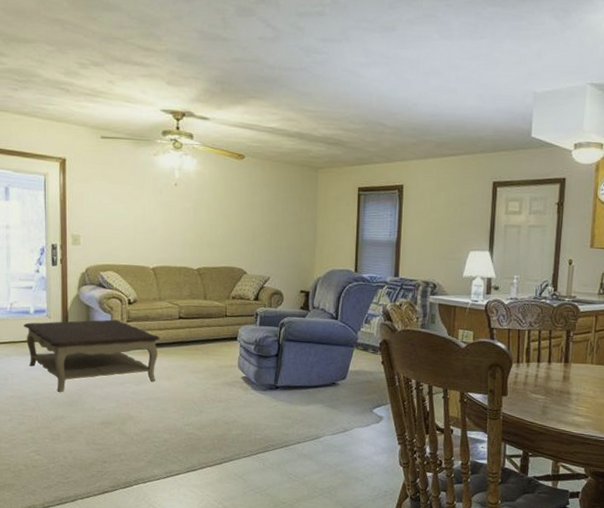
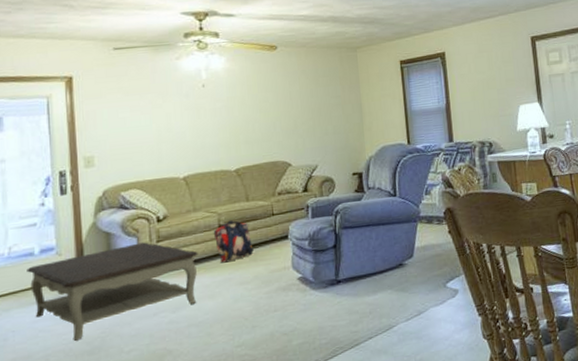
backpack: none [174,314,207,351] -> present [213,220,254,263]

